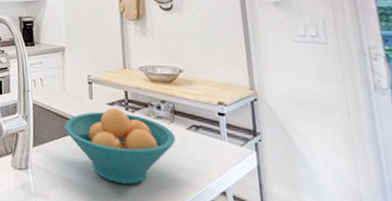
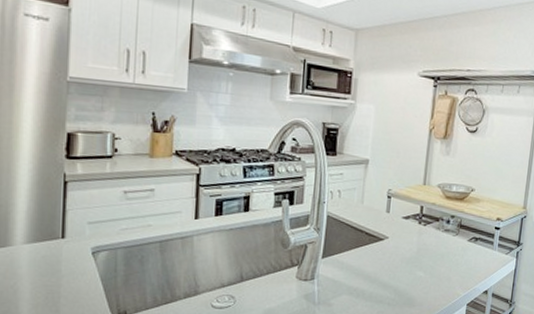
fruit bowl: present [65,108,176,184] -> none [358,222,458,289]

